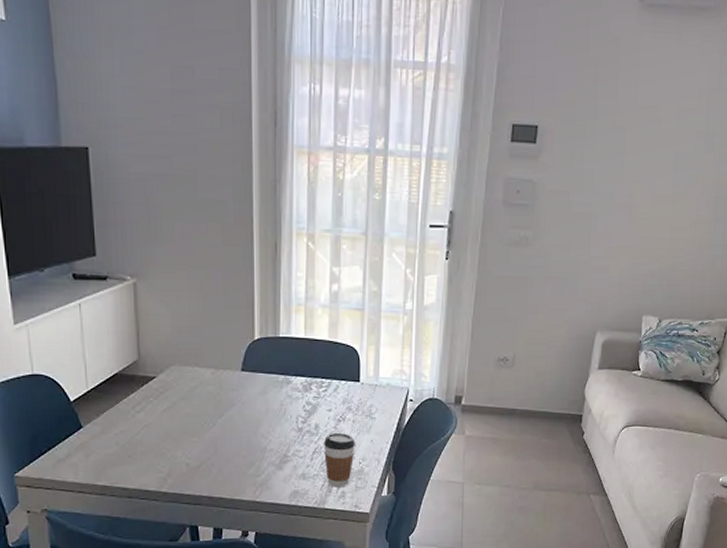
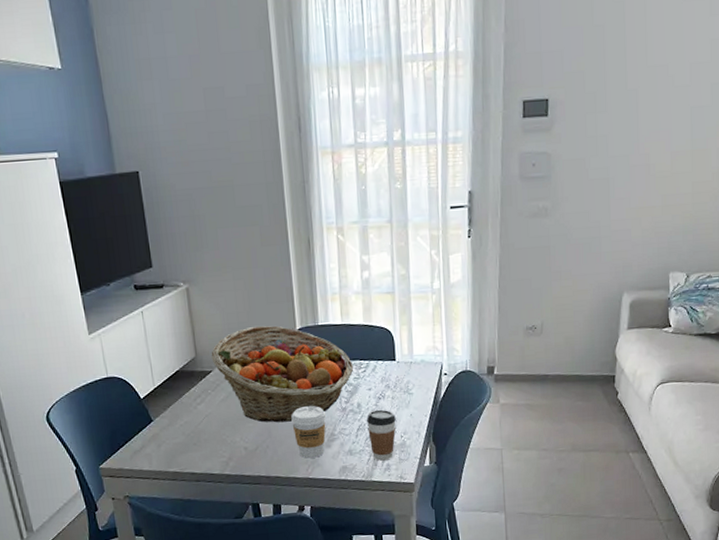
fruit basket: none [156,331,313,439] -> present [211,325,353,423]
coffee cup: none [241,424,280,480] -> present [291,406,327,459]

